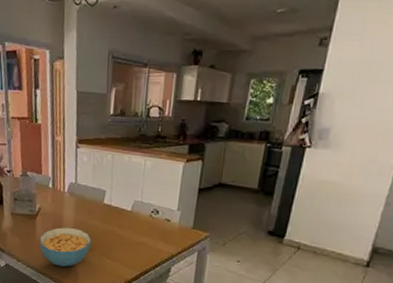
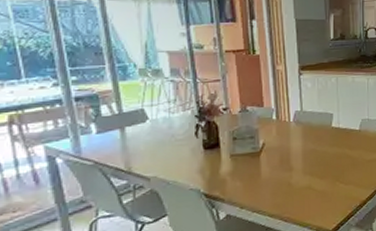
cereal bowl: present [40,227,92,267] -> none [266,158,323,203]

